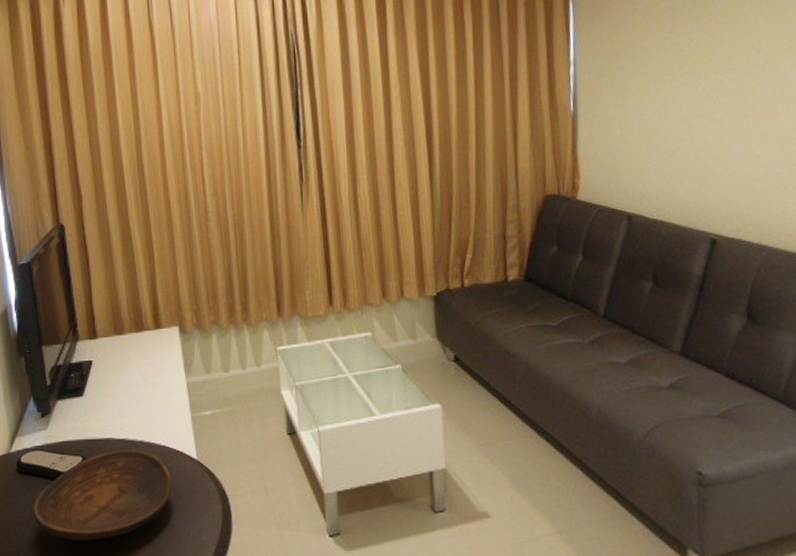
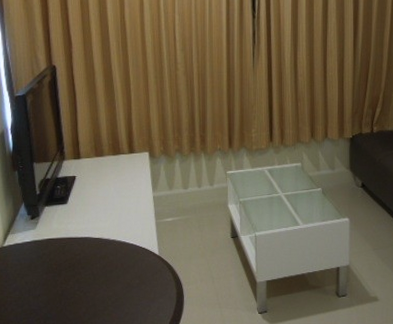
remote control: present [15,448,88,479] -> none [7,244,69,268]
decorative bowl: present [33,450,172,541] -> none [21,246,137,316]

